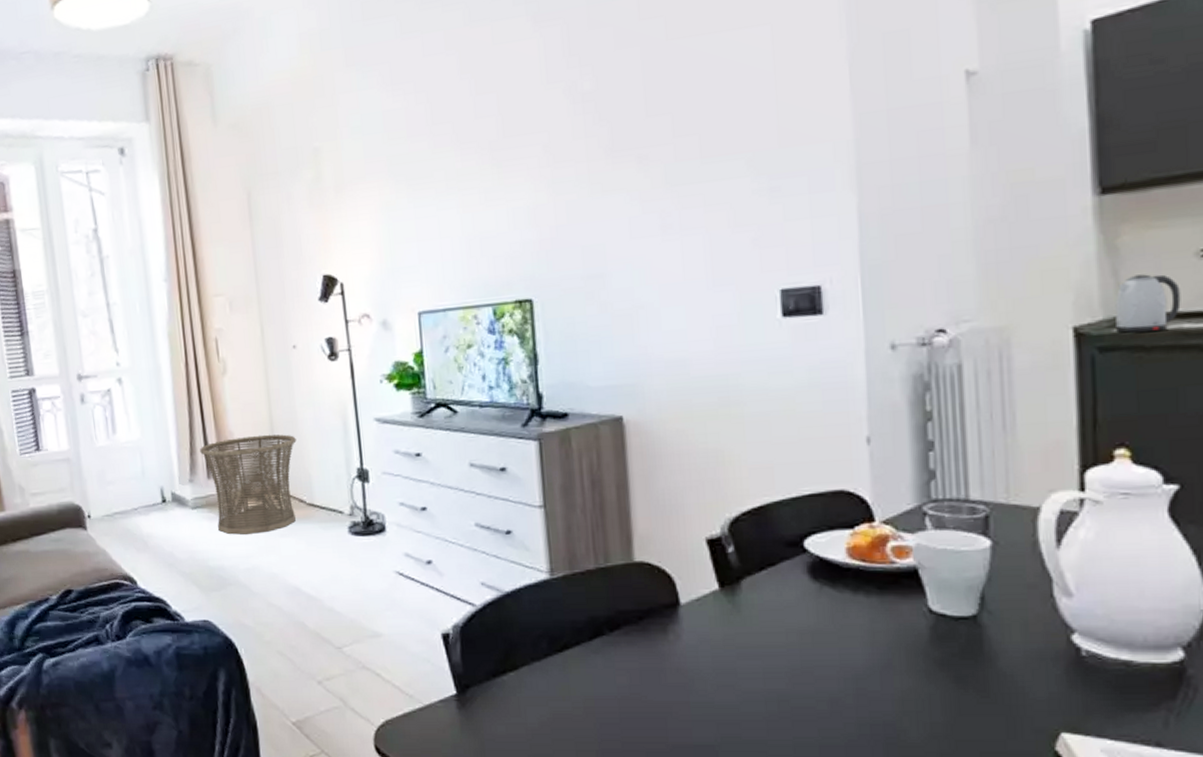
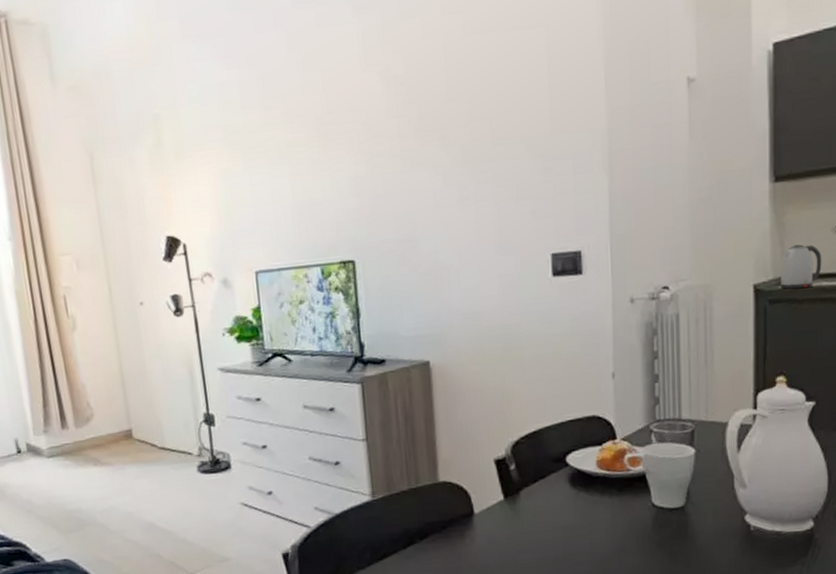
basket: present [200,434,297,535] -> none [53,385,148,480]

